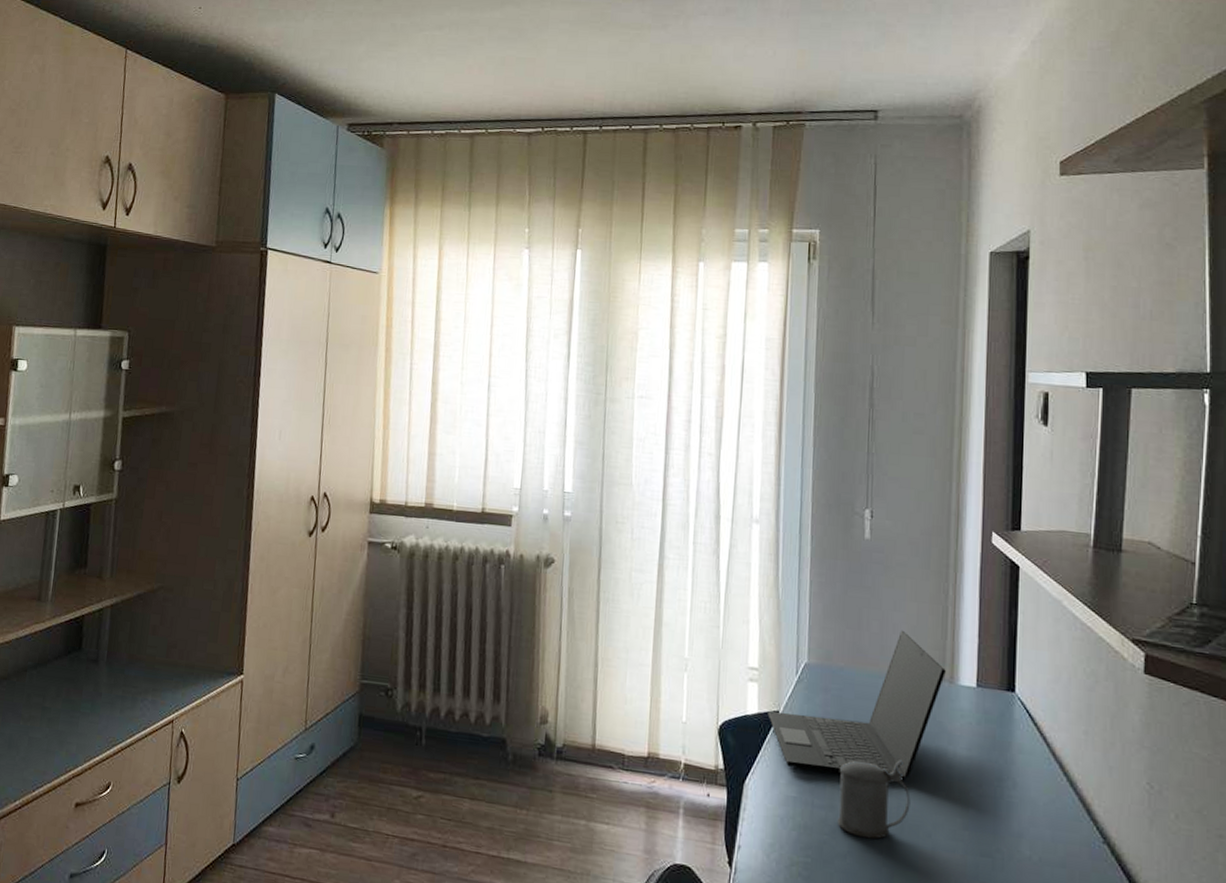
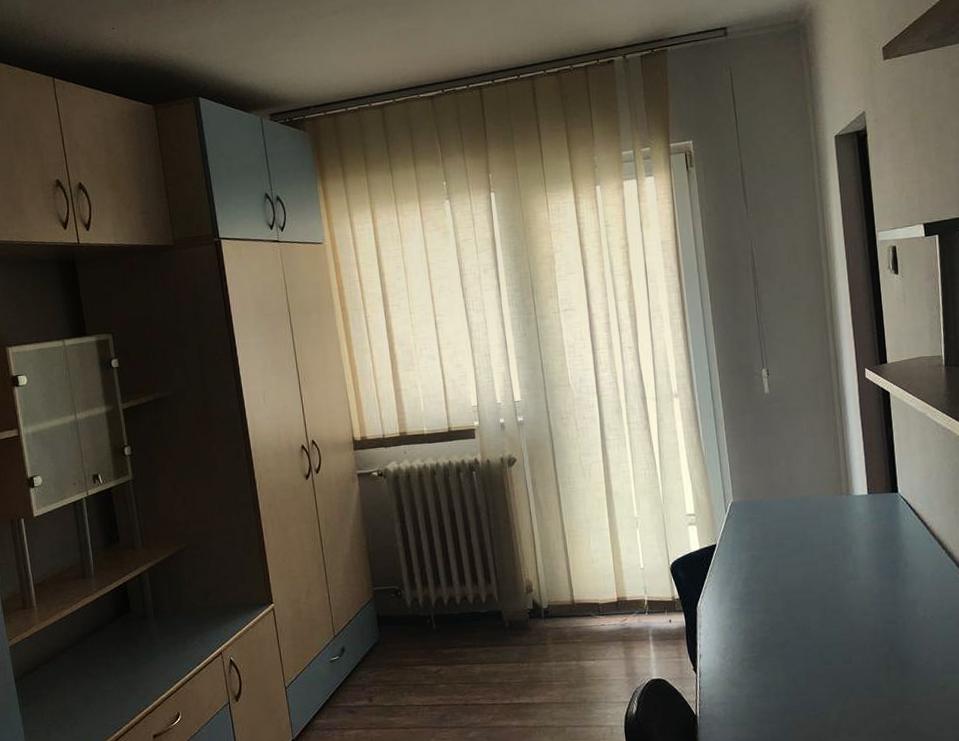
laptop: present [767,630,946,781] -> none [707,461,843,587]
beer stein: present [836,760,911,840] -> none [770,563,829,629]

